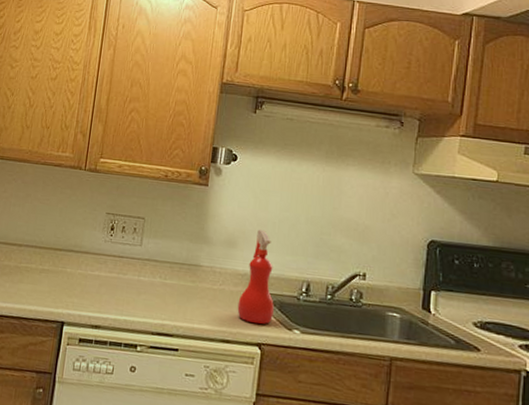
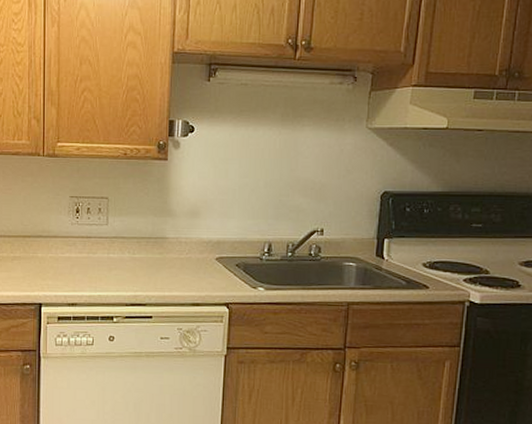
spray bottle: present [237,229,274,325] -> none [204,197,239,286]

